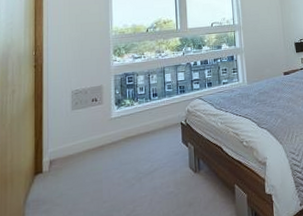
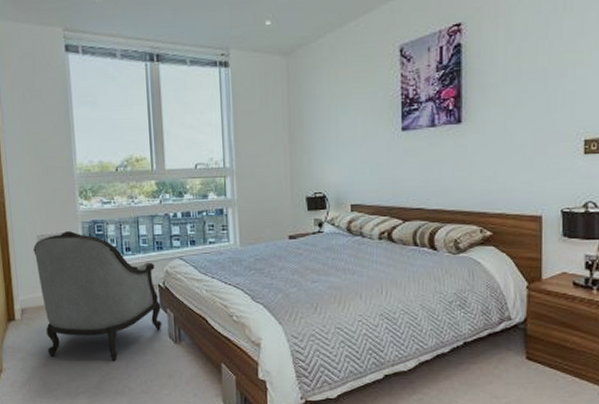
armchair: none [67,84,184,204] -> present [33,231,162,361]

